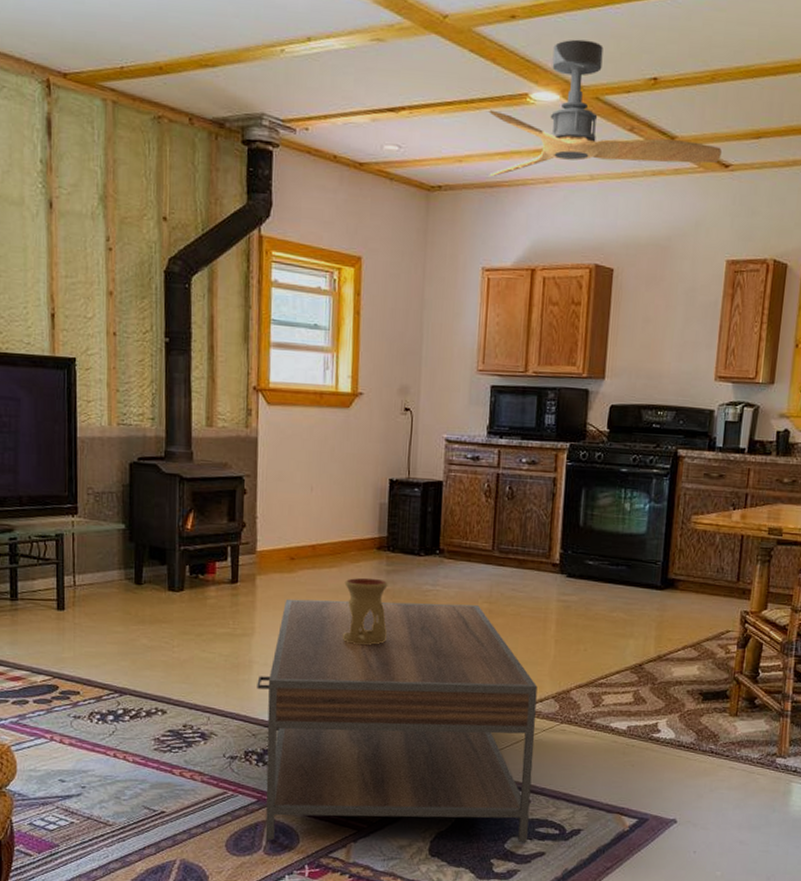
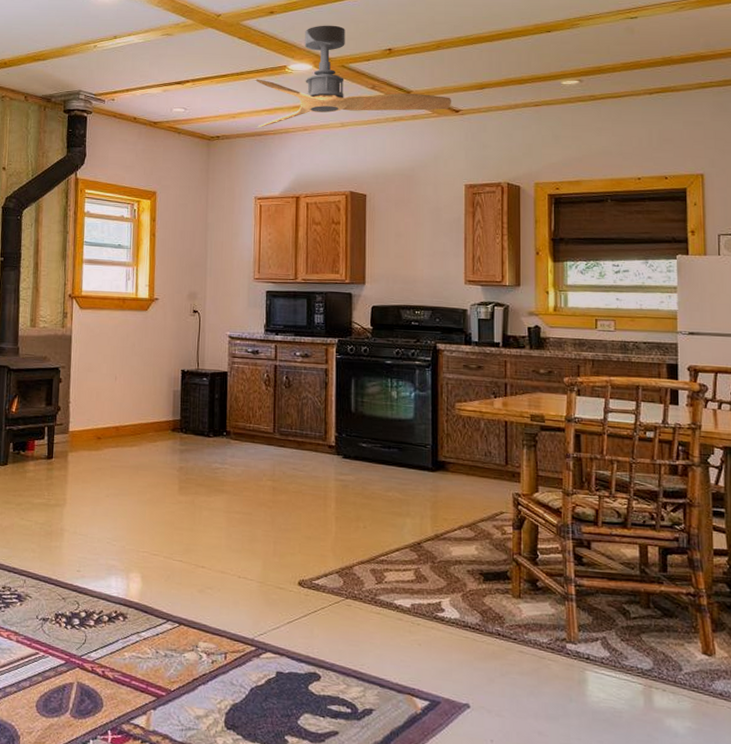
coffee table: present [257,598,538,842] -> none [67,473,322,720]
oil burner: present [342,577,388,645] -> none [141,456,182,517]

